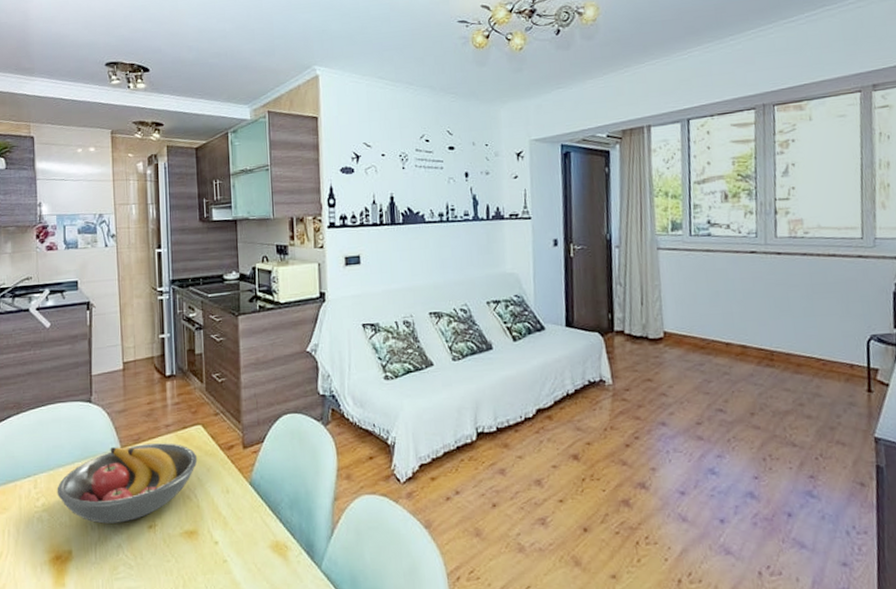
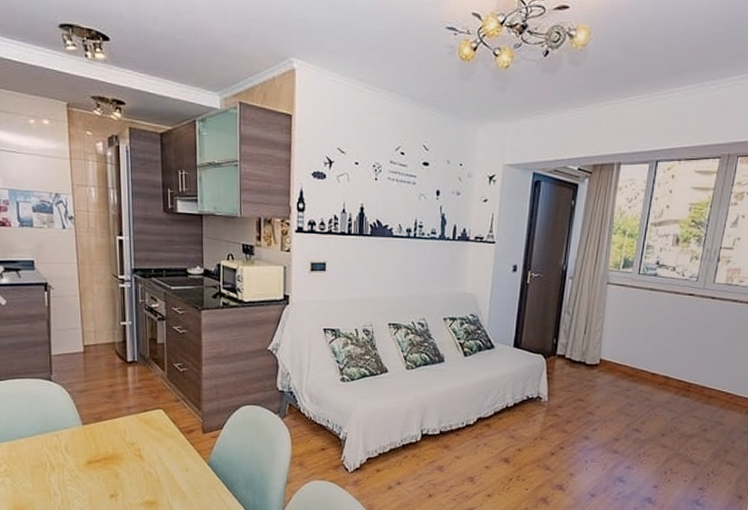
fruit bowl: present [57,443,198,524] -> none [18,423,158,491]

